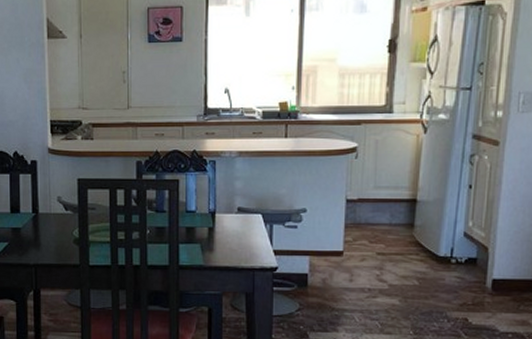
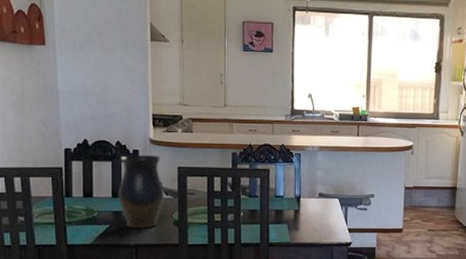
vase: none [16,165,64,247] -> present [118,154,165,229]

